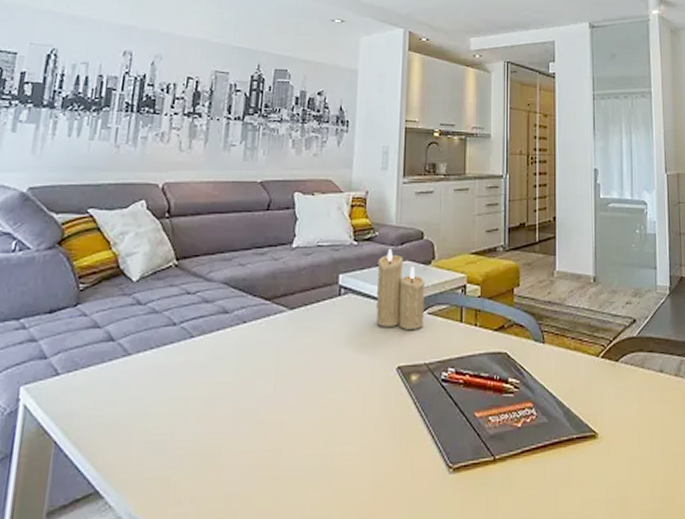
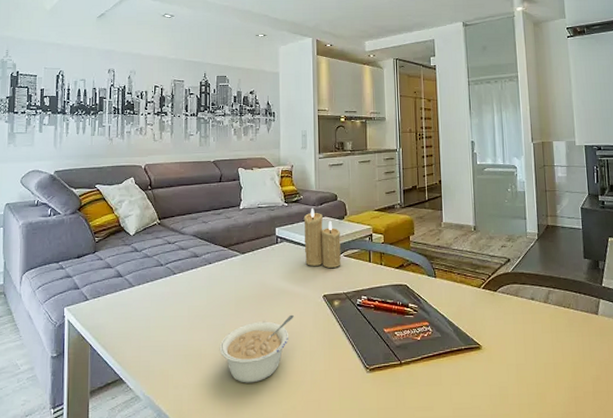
legume: none [247,394,355,494] -> present [219,314,294,383]

